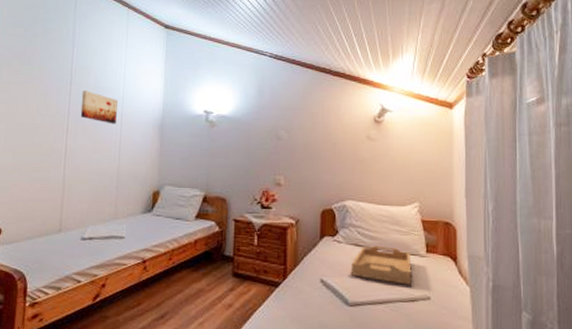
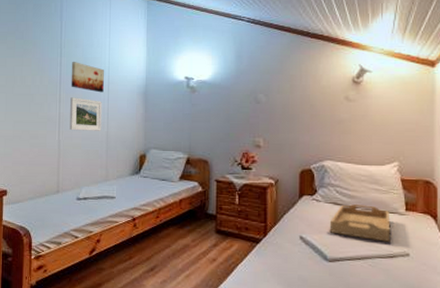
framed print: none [77,128,114,165] -> present [70,97,102,131]

